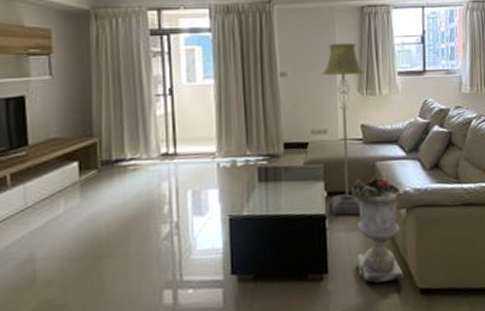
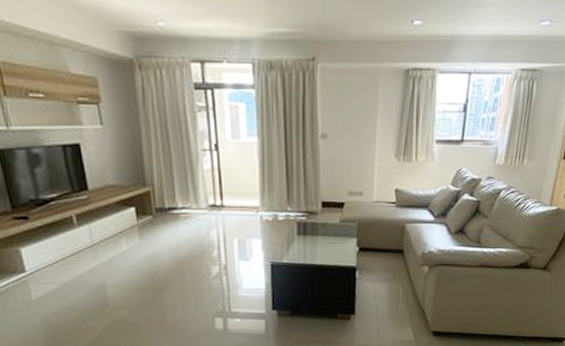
floor lamp: present [321,42,366,215] -> none [361,107,405,269]
planter: present [350,174,404,284] -> none [380,235,428,325]

